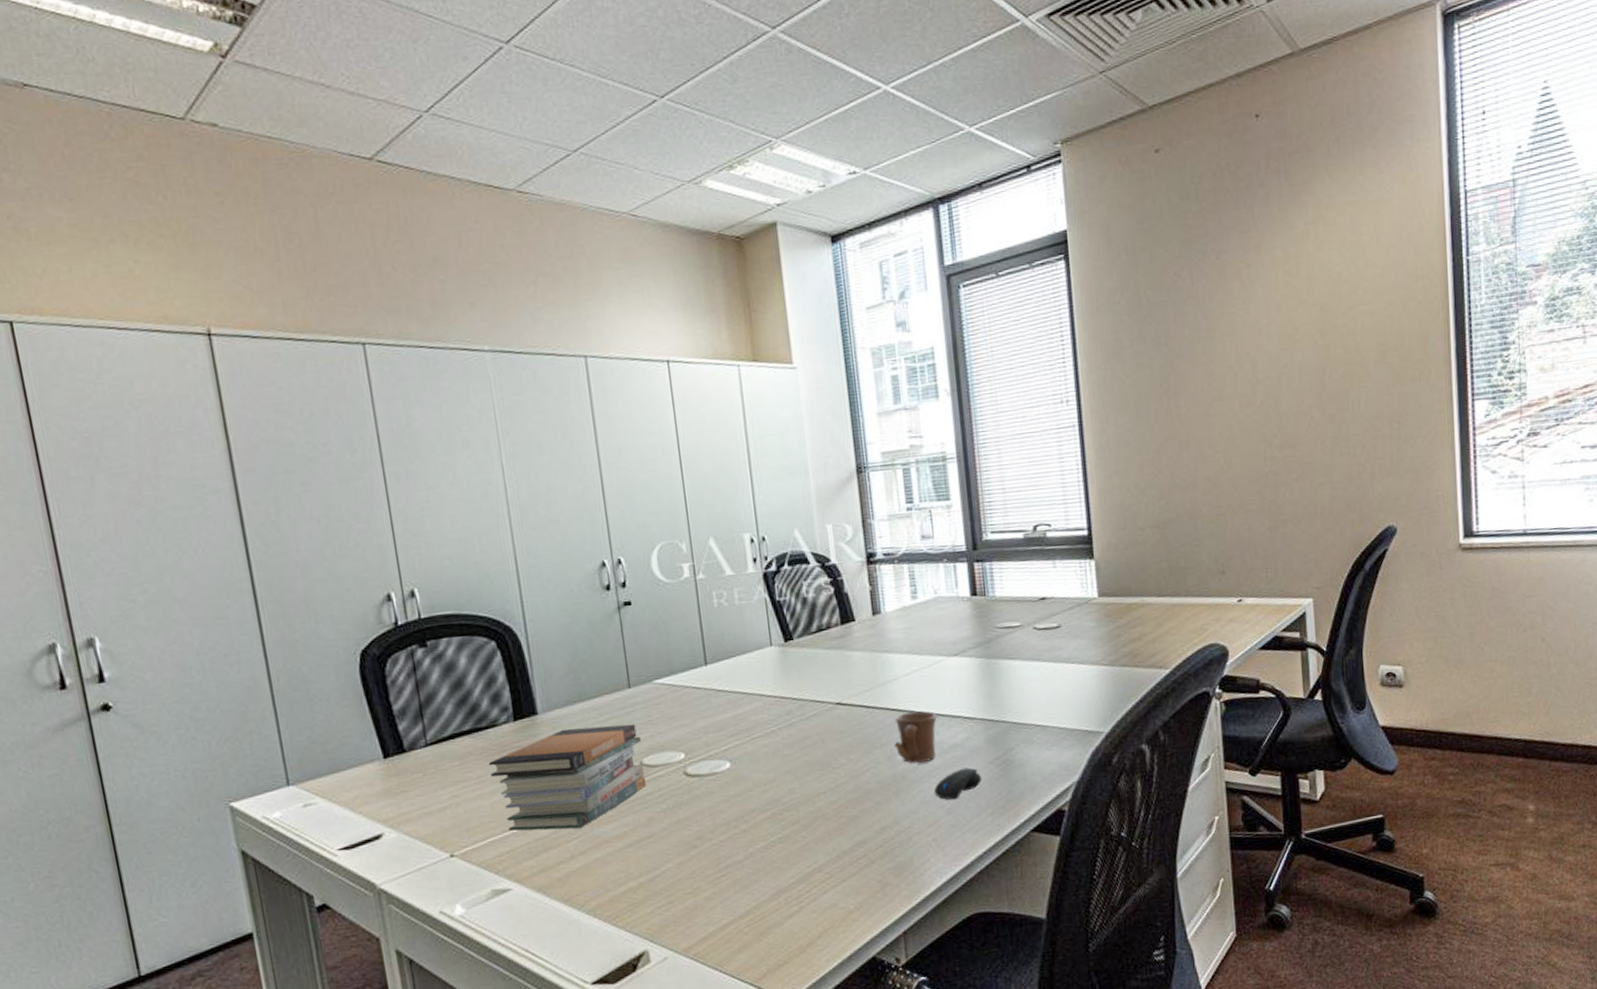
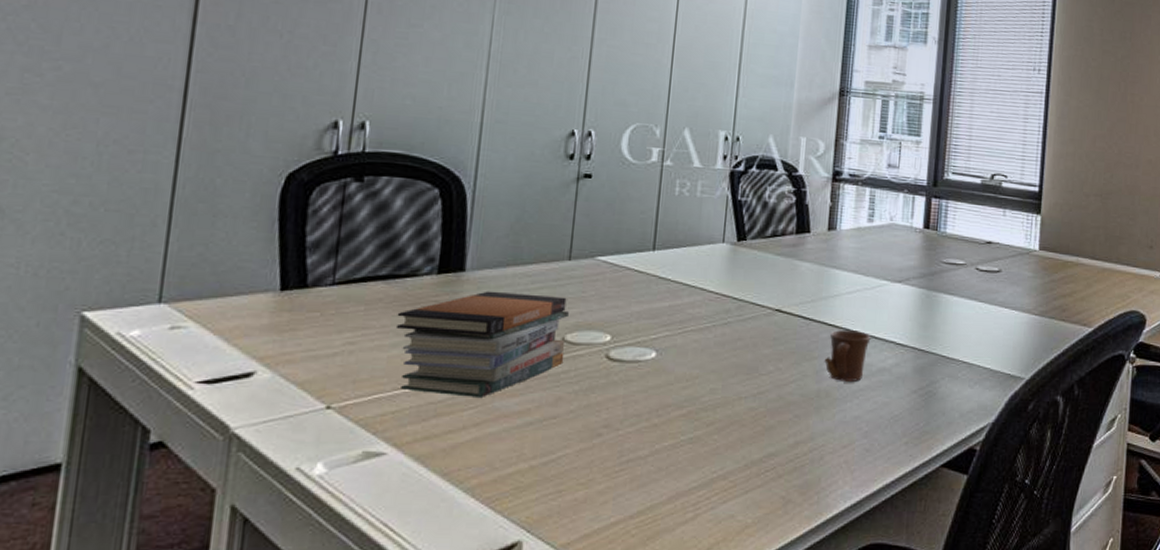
computer mouse: present [933,767,982,801] -> none [854,393,903,424]

